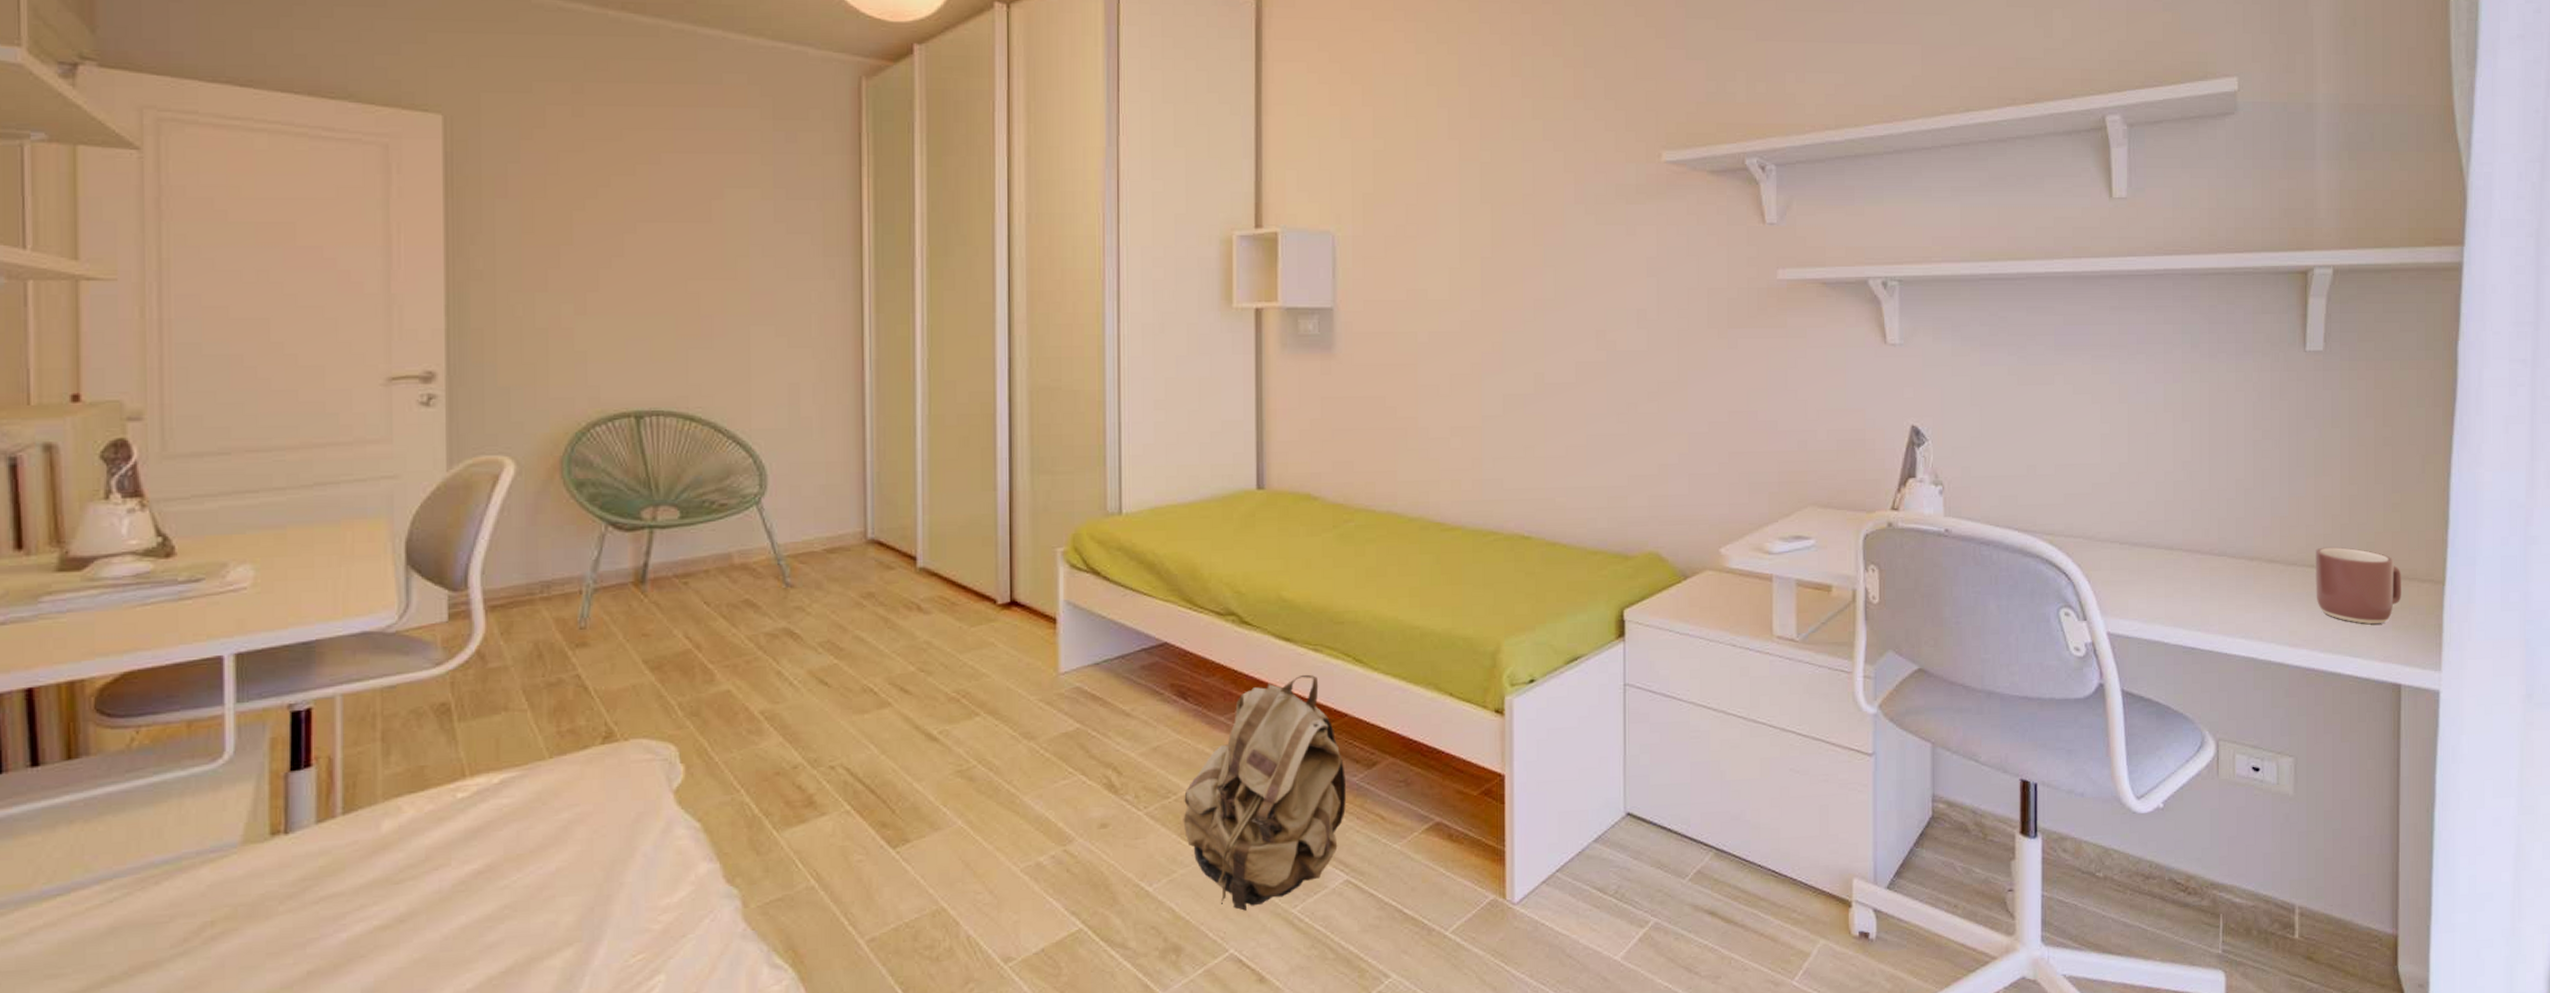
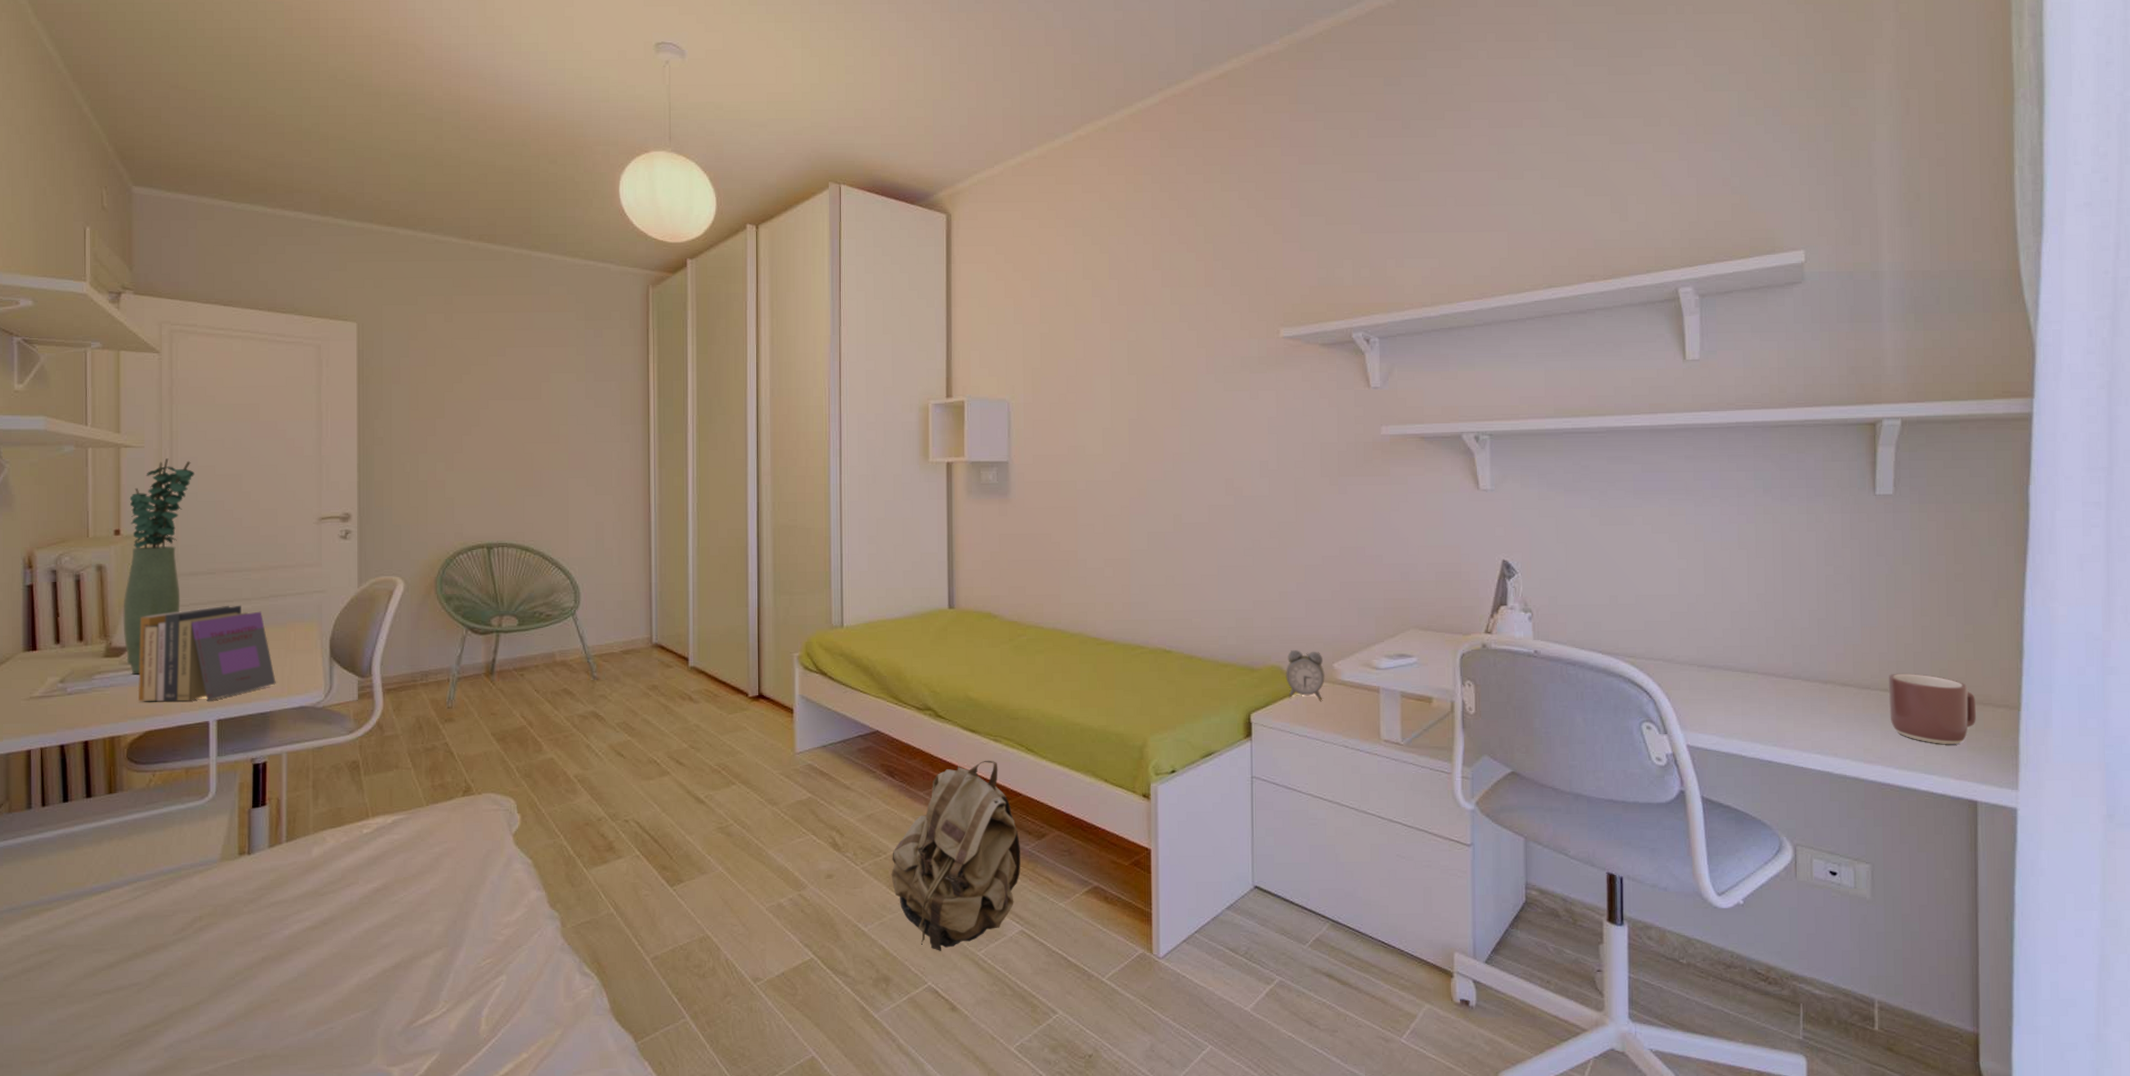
vase: none [86,296,197,595] -> present [123,458,194,675]
books: none [110,496,325,632] -> present [137,605,276,702]
alarm clock: none [1665,533,1710,593] -> present [1286,650,1325,701]

